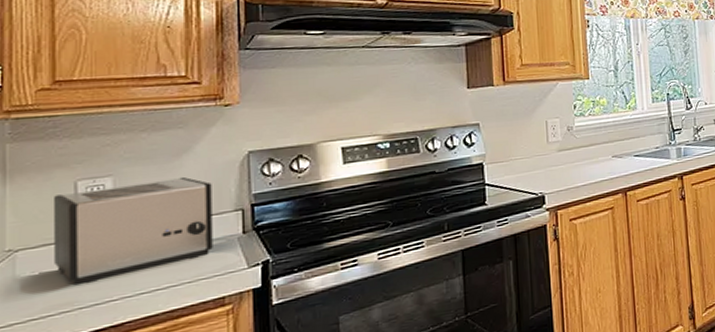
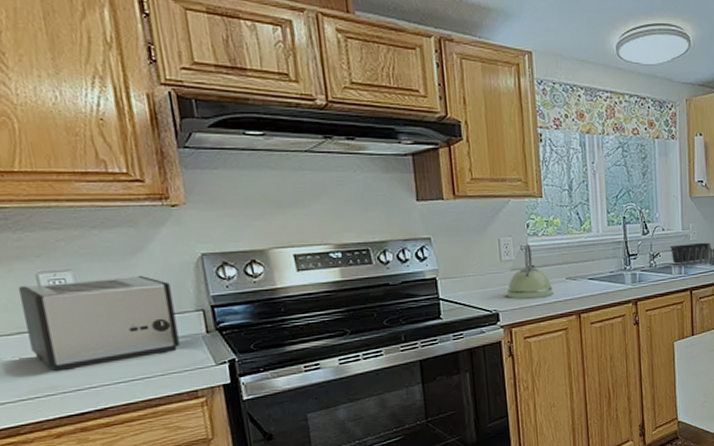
kettle: none [553,125,600,181] -> present [506,244,554,300]

